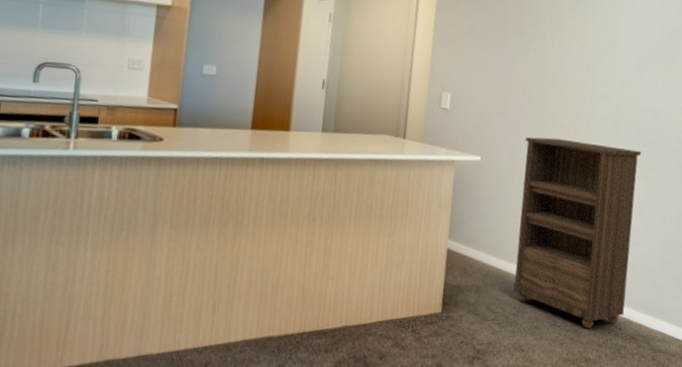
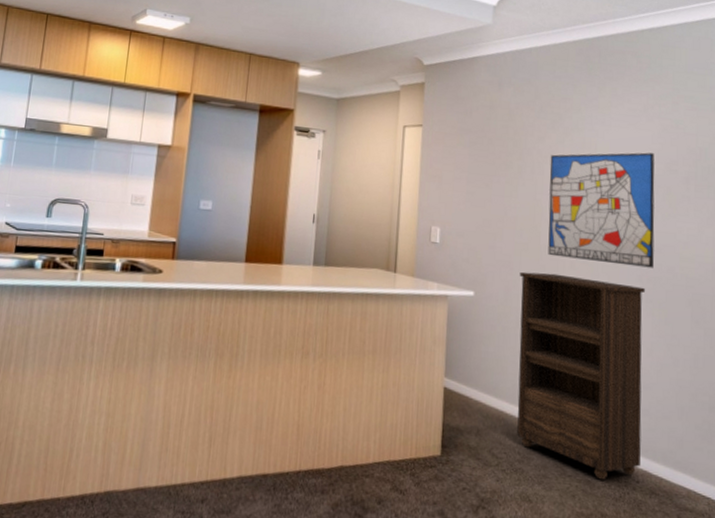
wall art: none [553,19,661,133] -> present [548,152,655,268]

